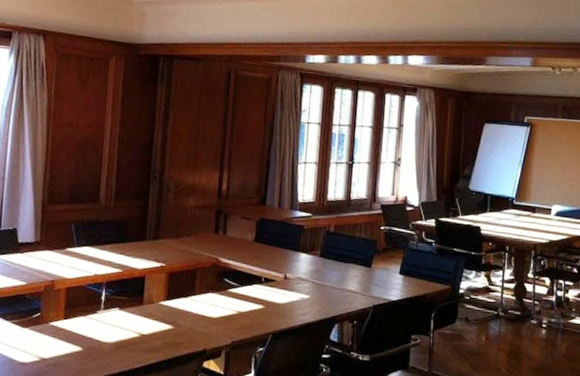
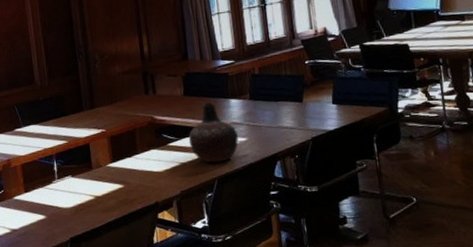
vase: none [250,252,301,317] -> present [188,102,239,163]

